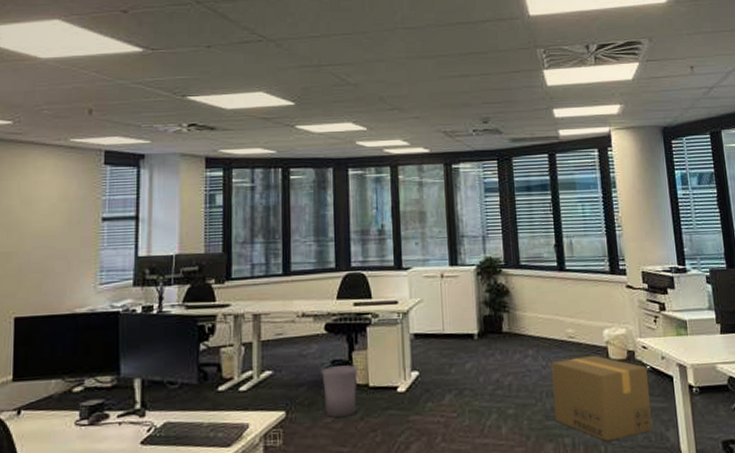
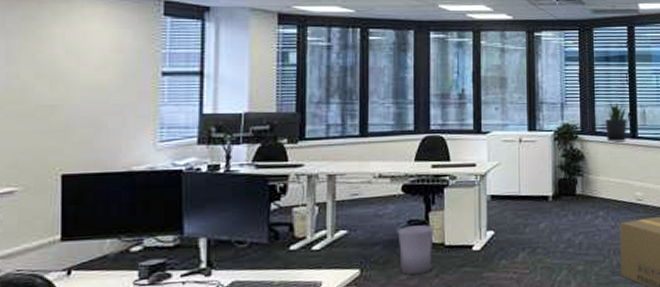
planter: none [529,233,554,276] -> present [605,101,627,142]

